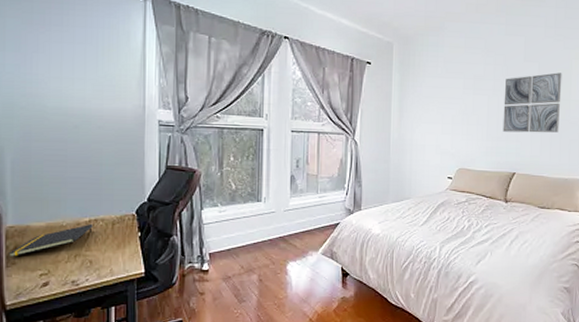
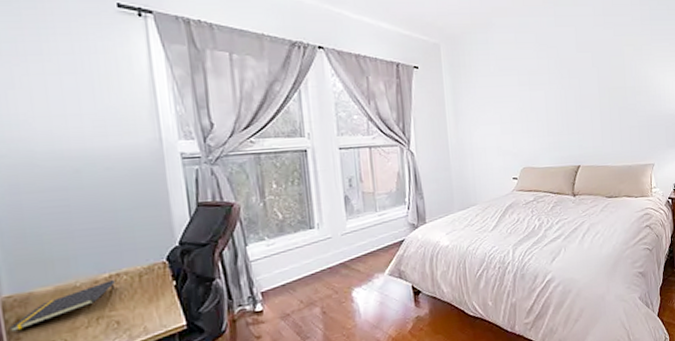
wall art: present [503,72,562,133] -> none [560,61,618,126]

